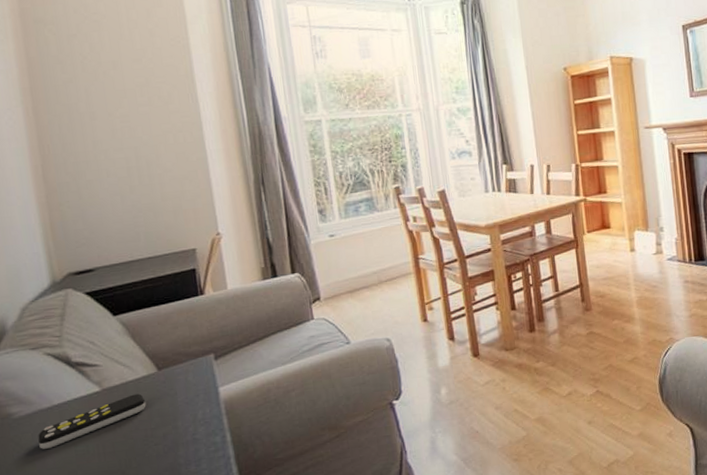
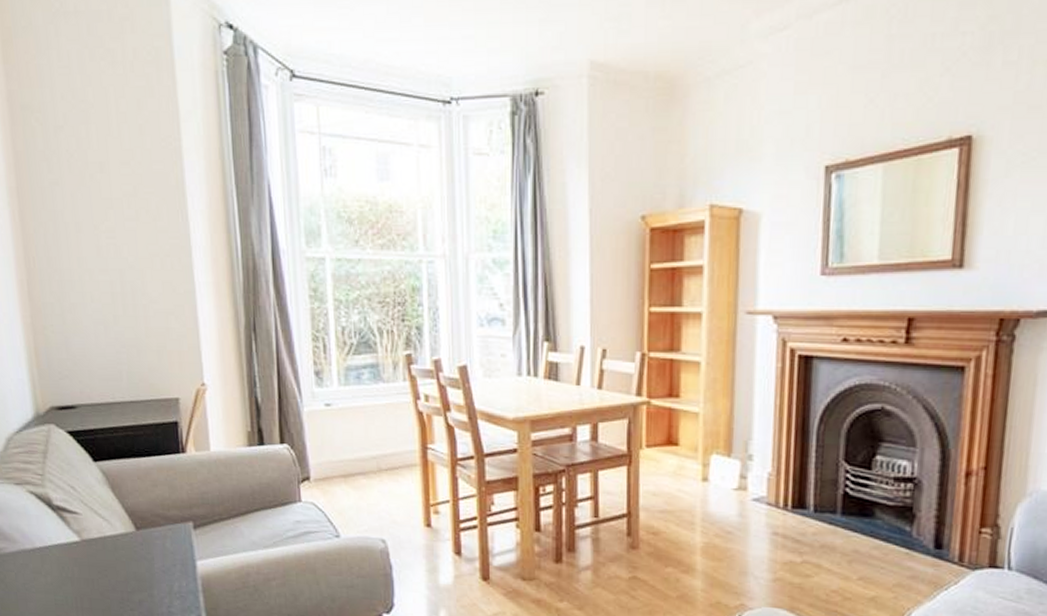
remote control: present [38,394,146,449] -> none [21,551,124,592]

